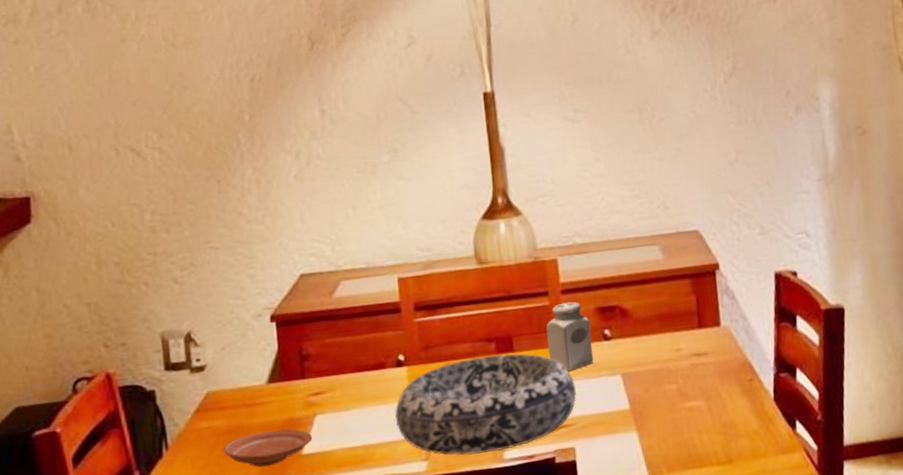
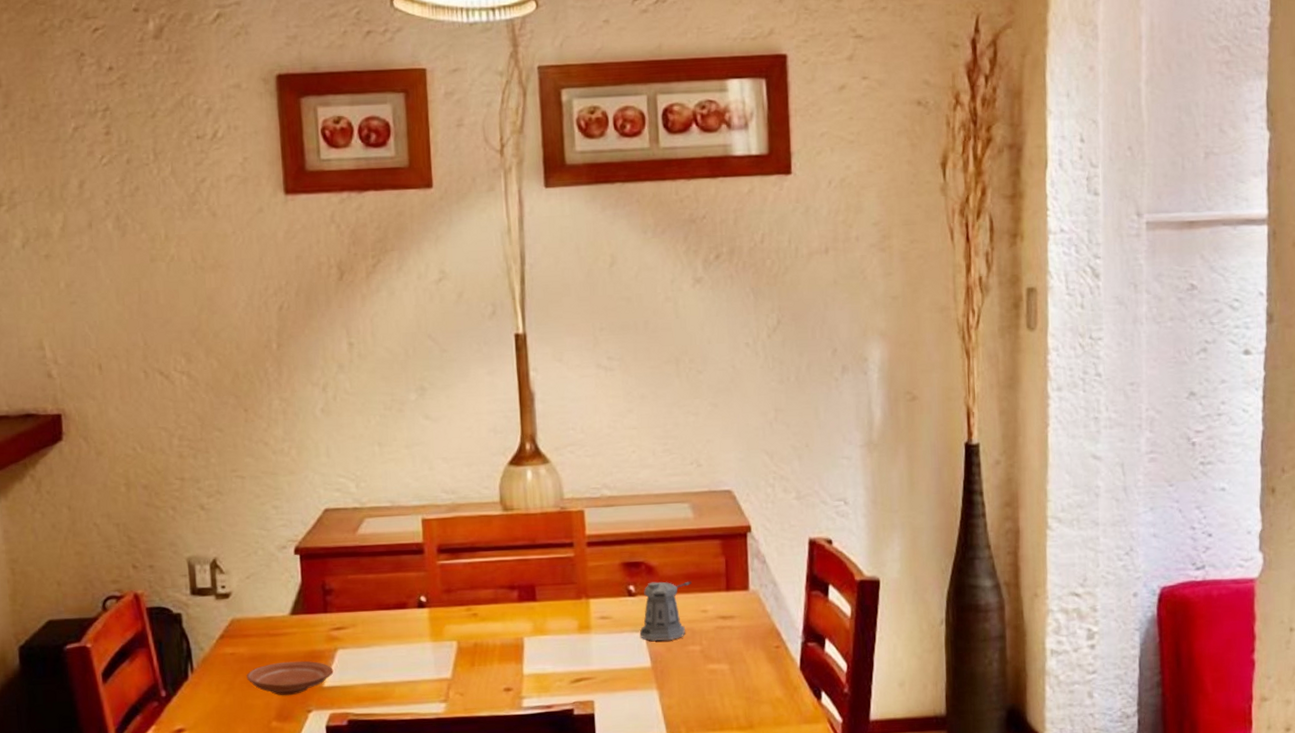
decorative bowl: present [394,353,577,455] -> none [415,602,599,700]
salt shaker: present [546,301,594,371] -> none [570,555,617,624]
pepper shaker: none [616,321,665,383] -> present [639,581,692,641]

